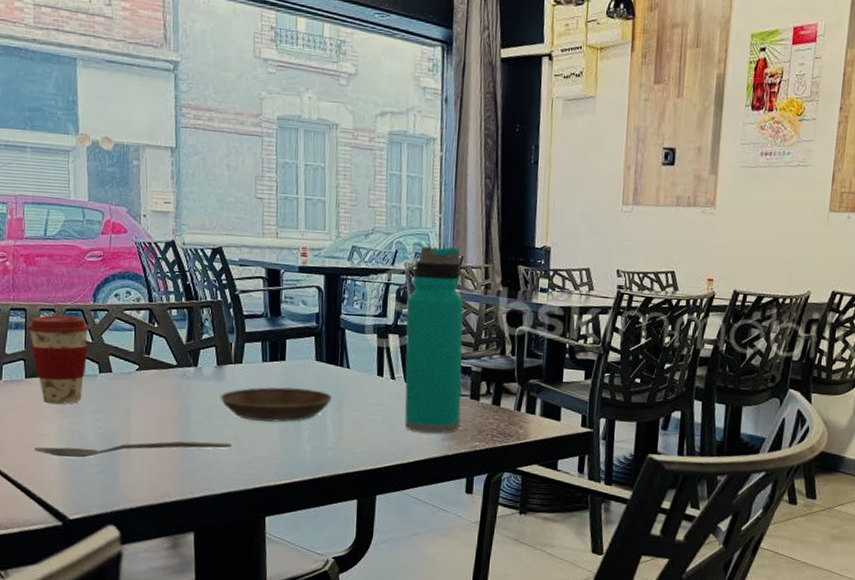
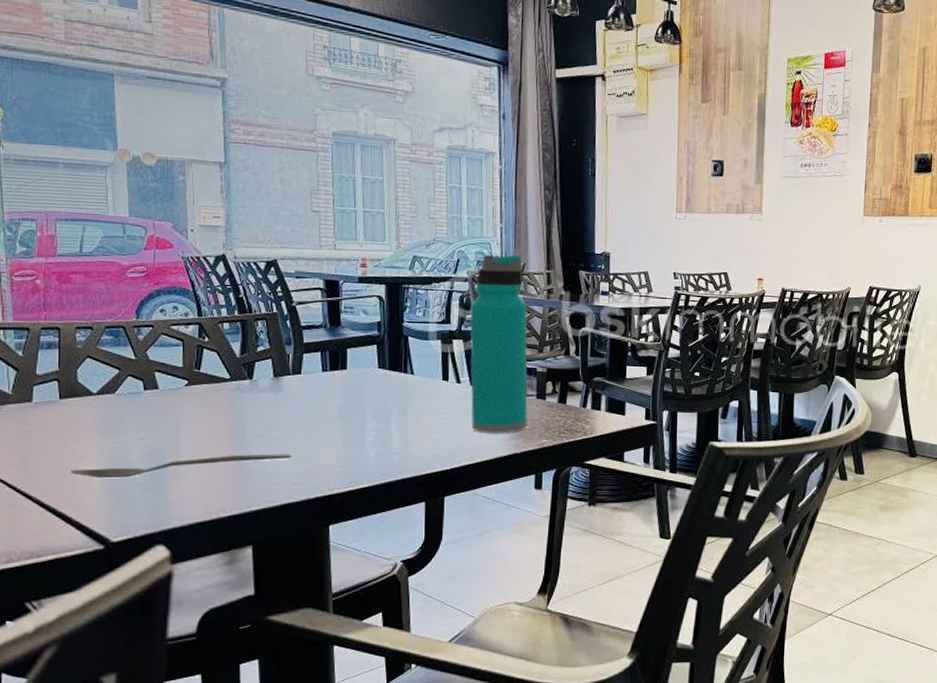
coffee cup: present [26,315,90,405] -> none [60,332,133,425]
saucer: present [220,387,333,422] -> none [277,395,397,430]

